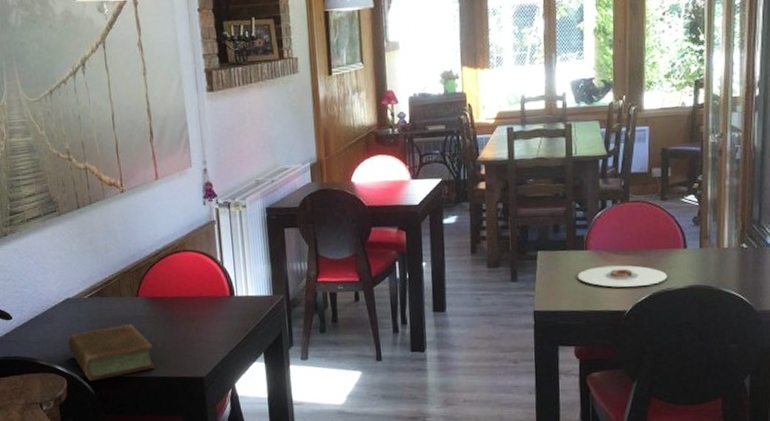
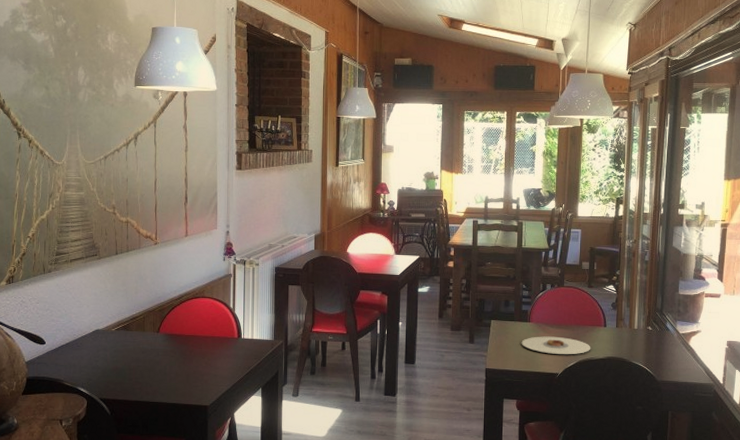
book: present [68,323,156,382] -> none [93,355,167,404]

